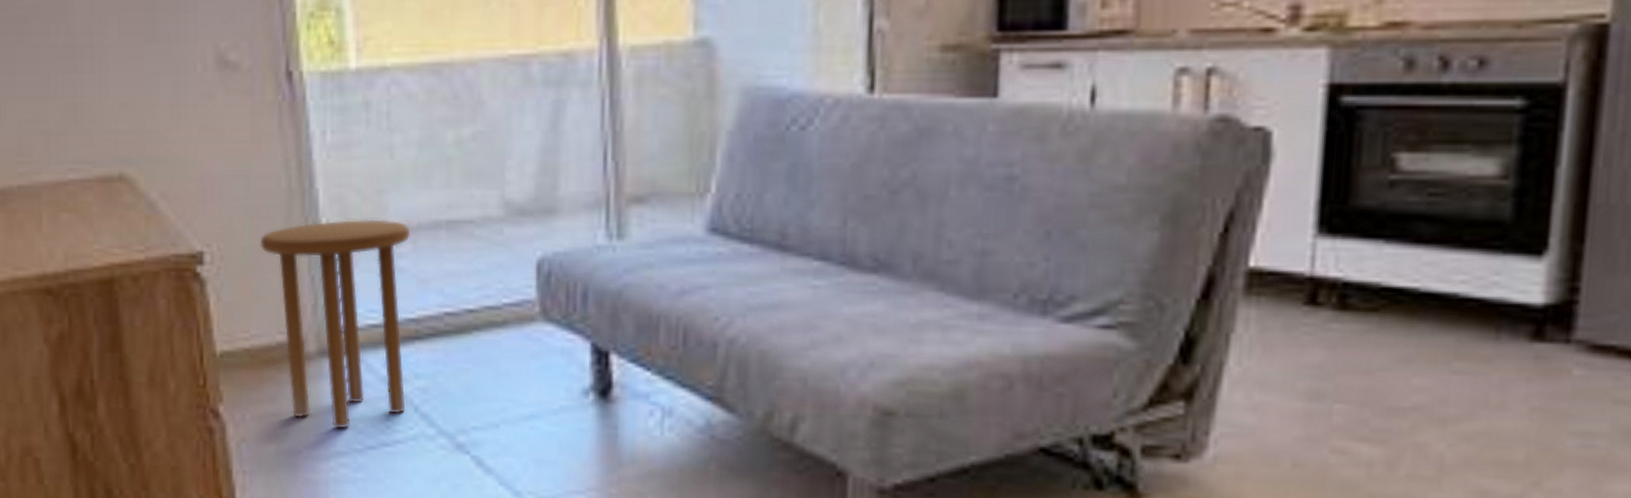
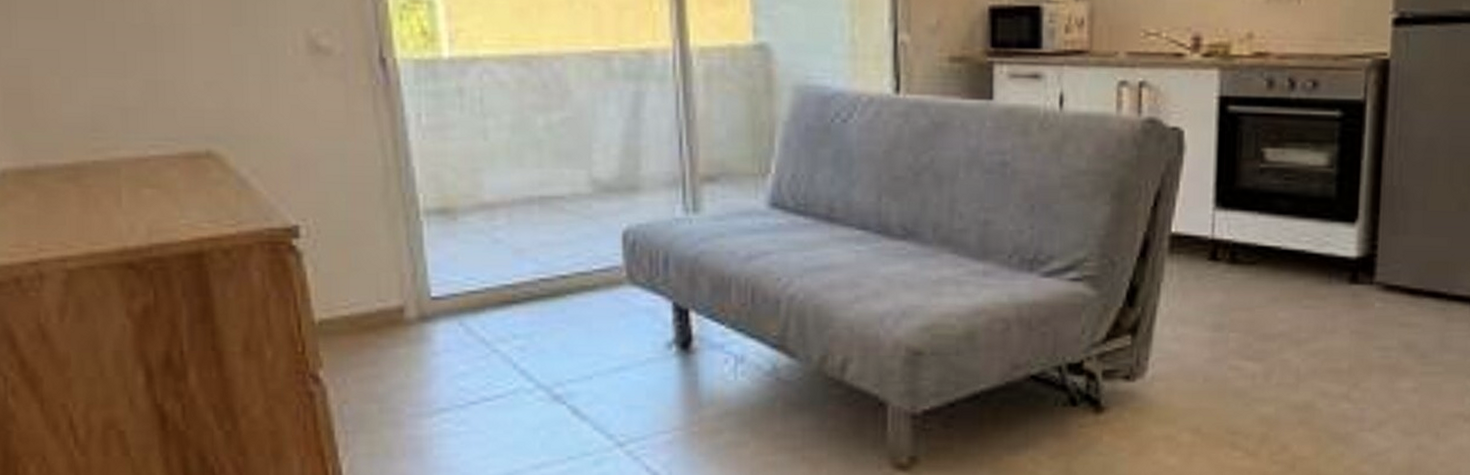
side table: present [260,219,411,429] -> none [357,195,506,387]

